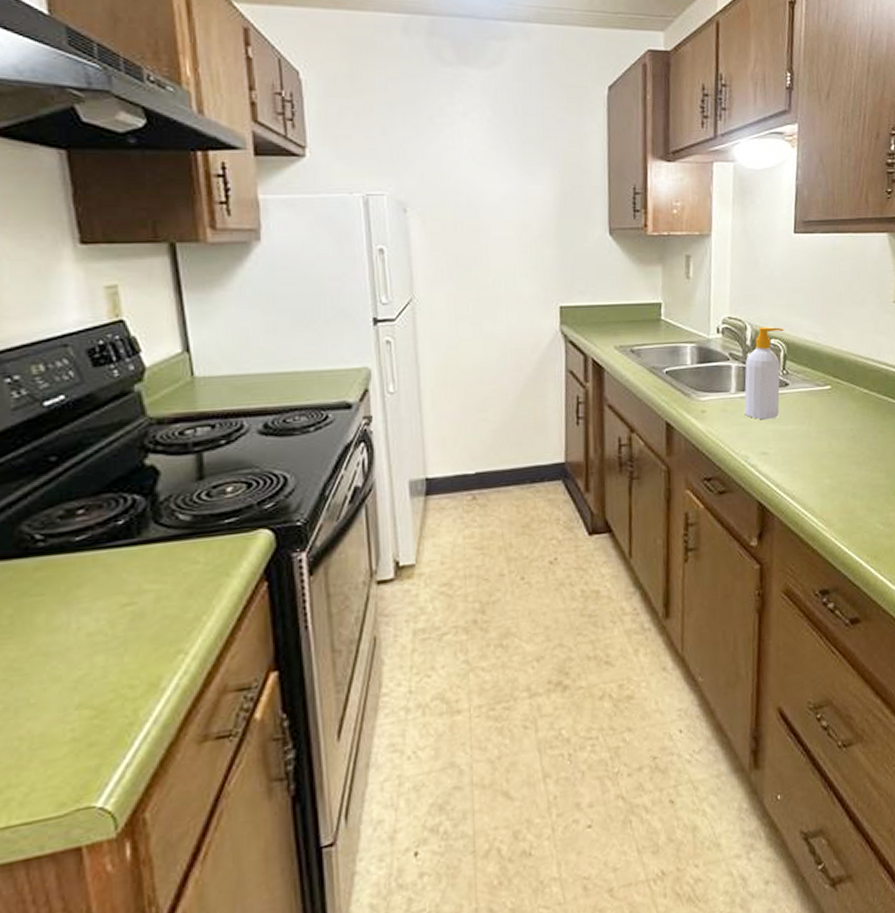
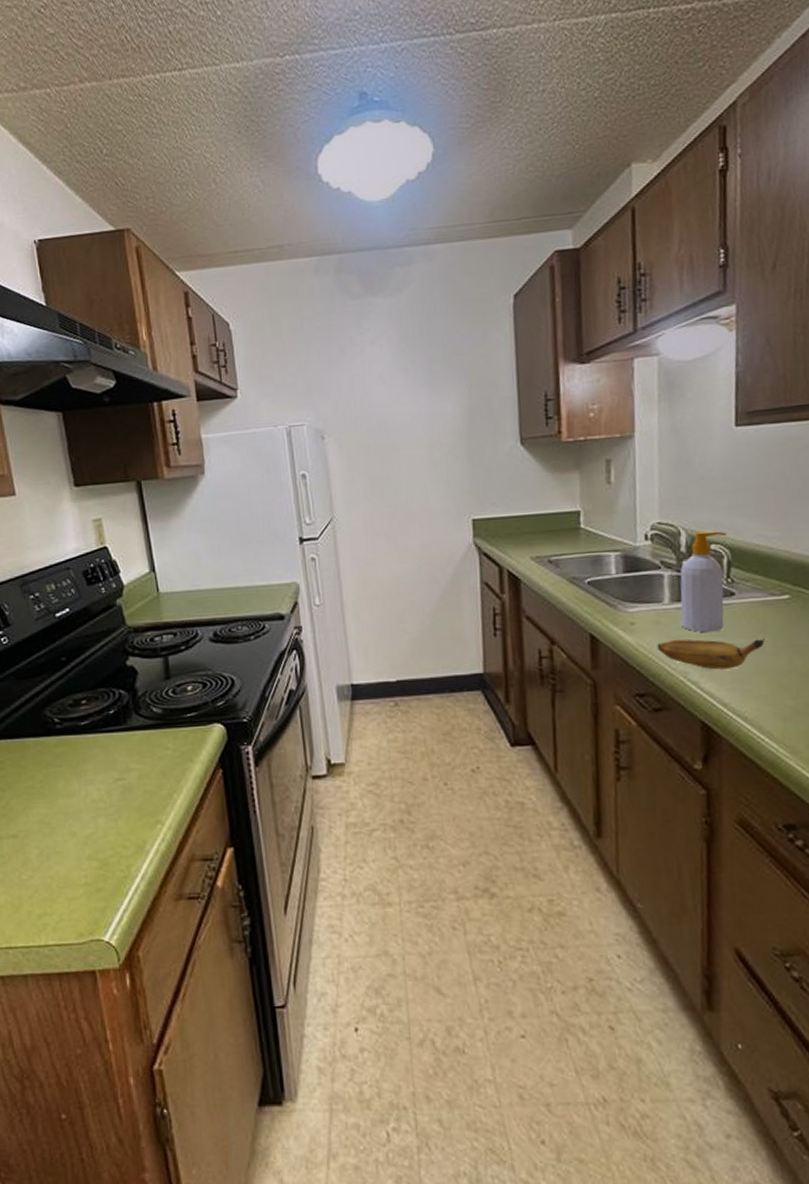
banana: none [724,425,811,454] -> present [657,639,765,670]

